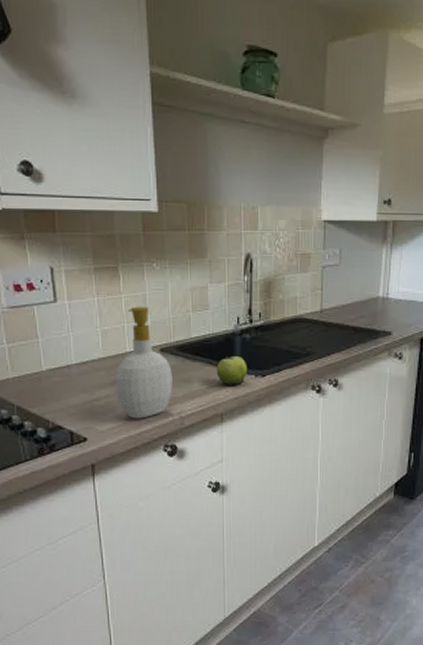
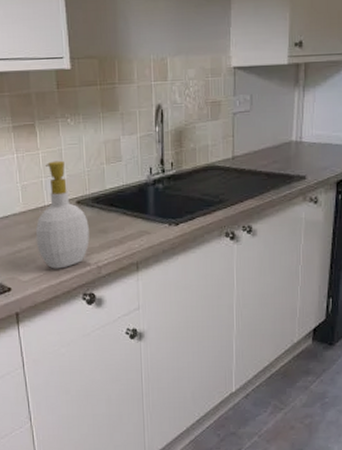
fruit: present [216,355,248,385] -> none [131,205,161,234]

